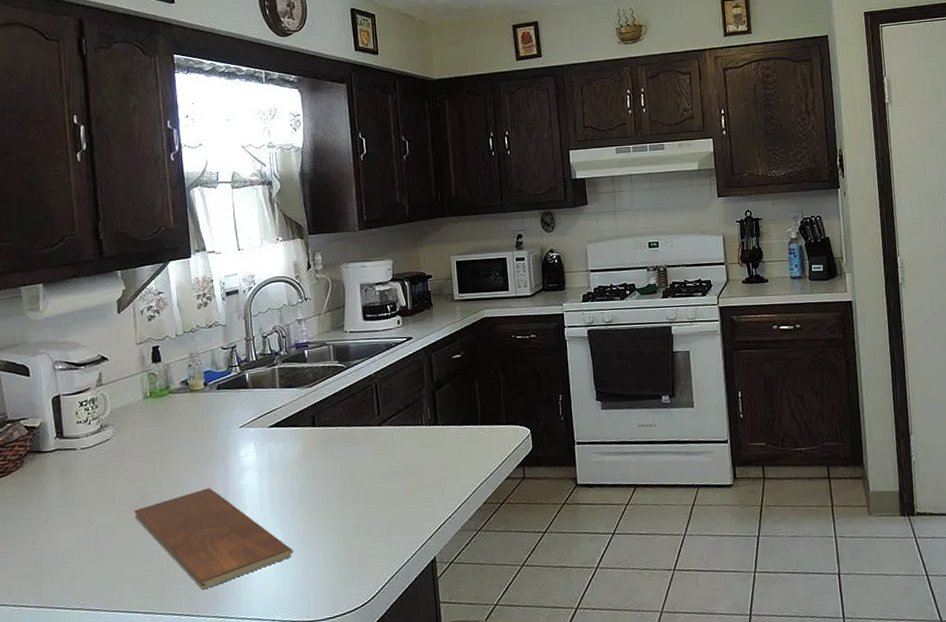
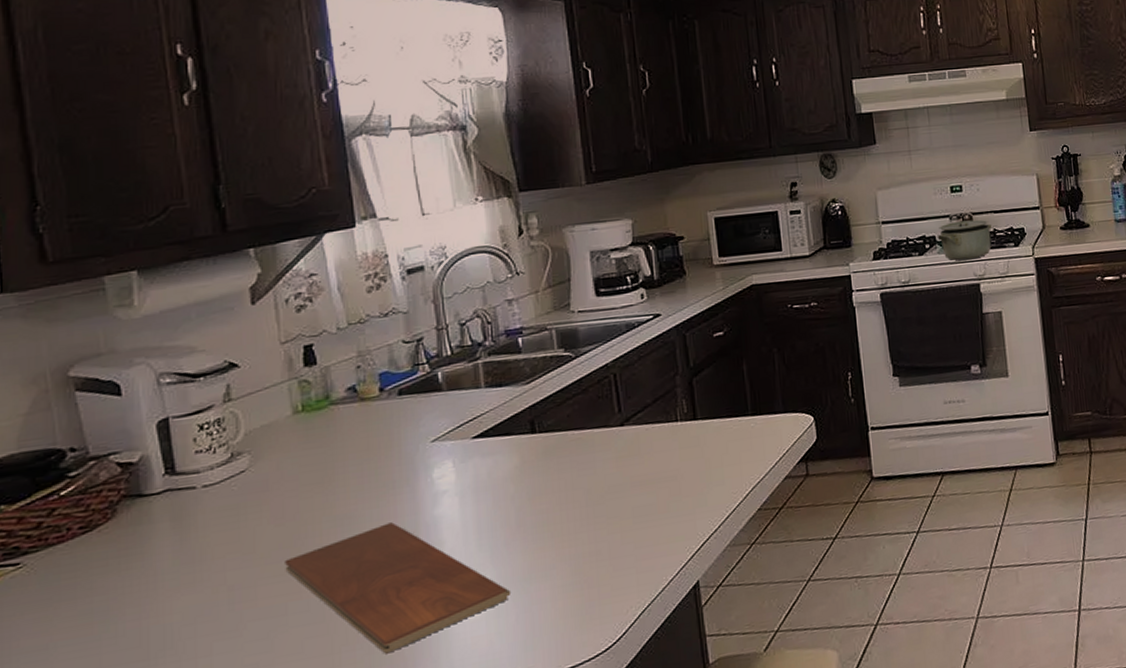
saucepan: none [636,271,682,306] -> present [937,219,992,261]

